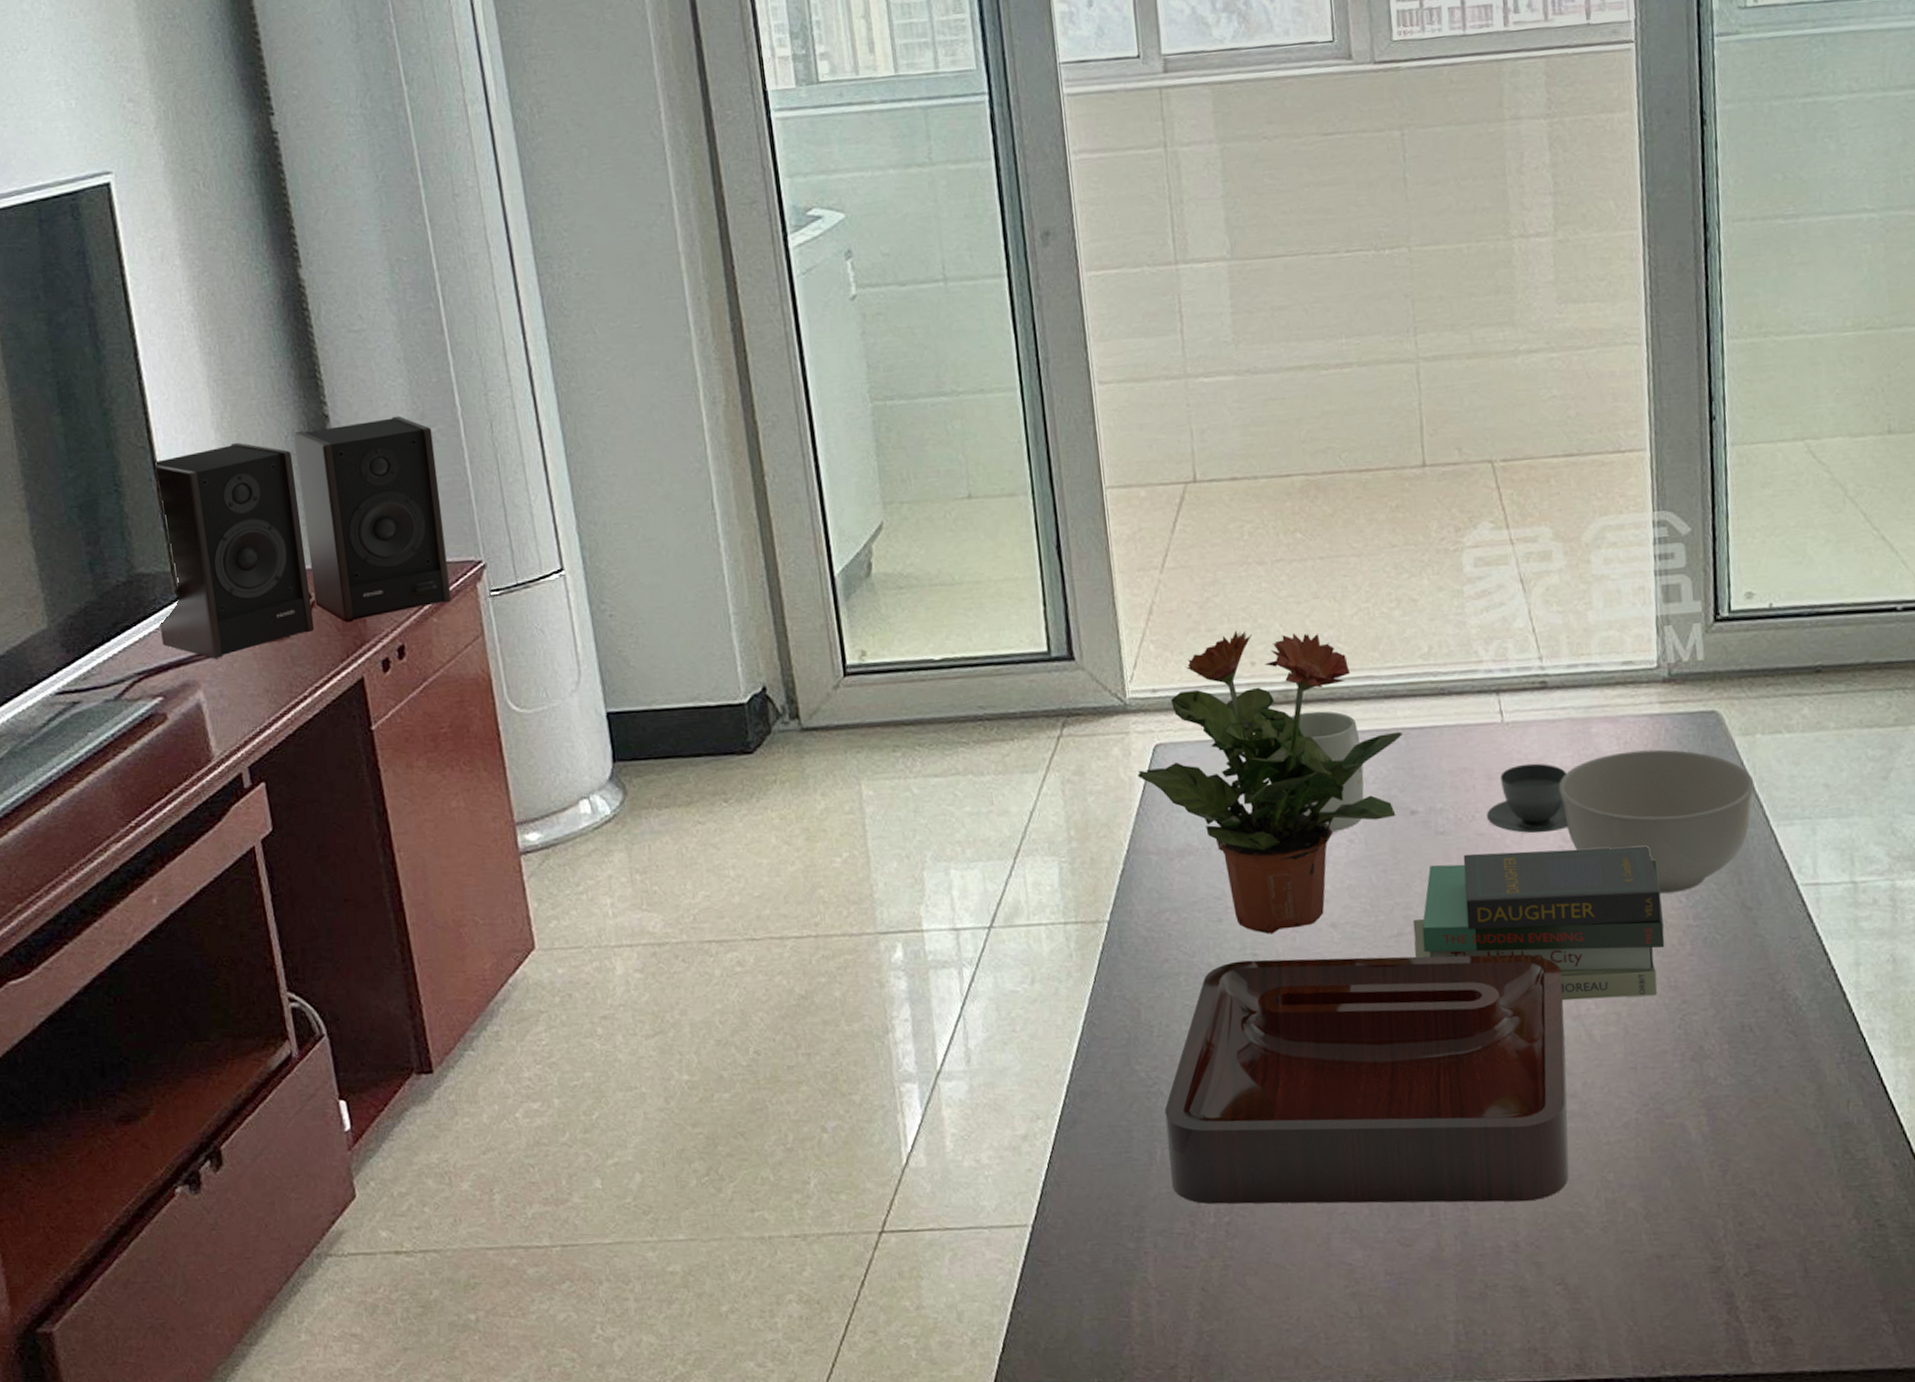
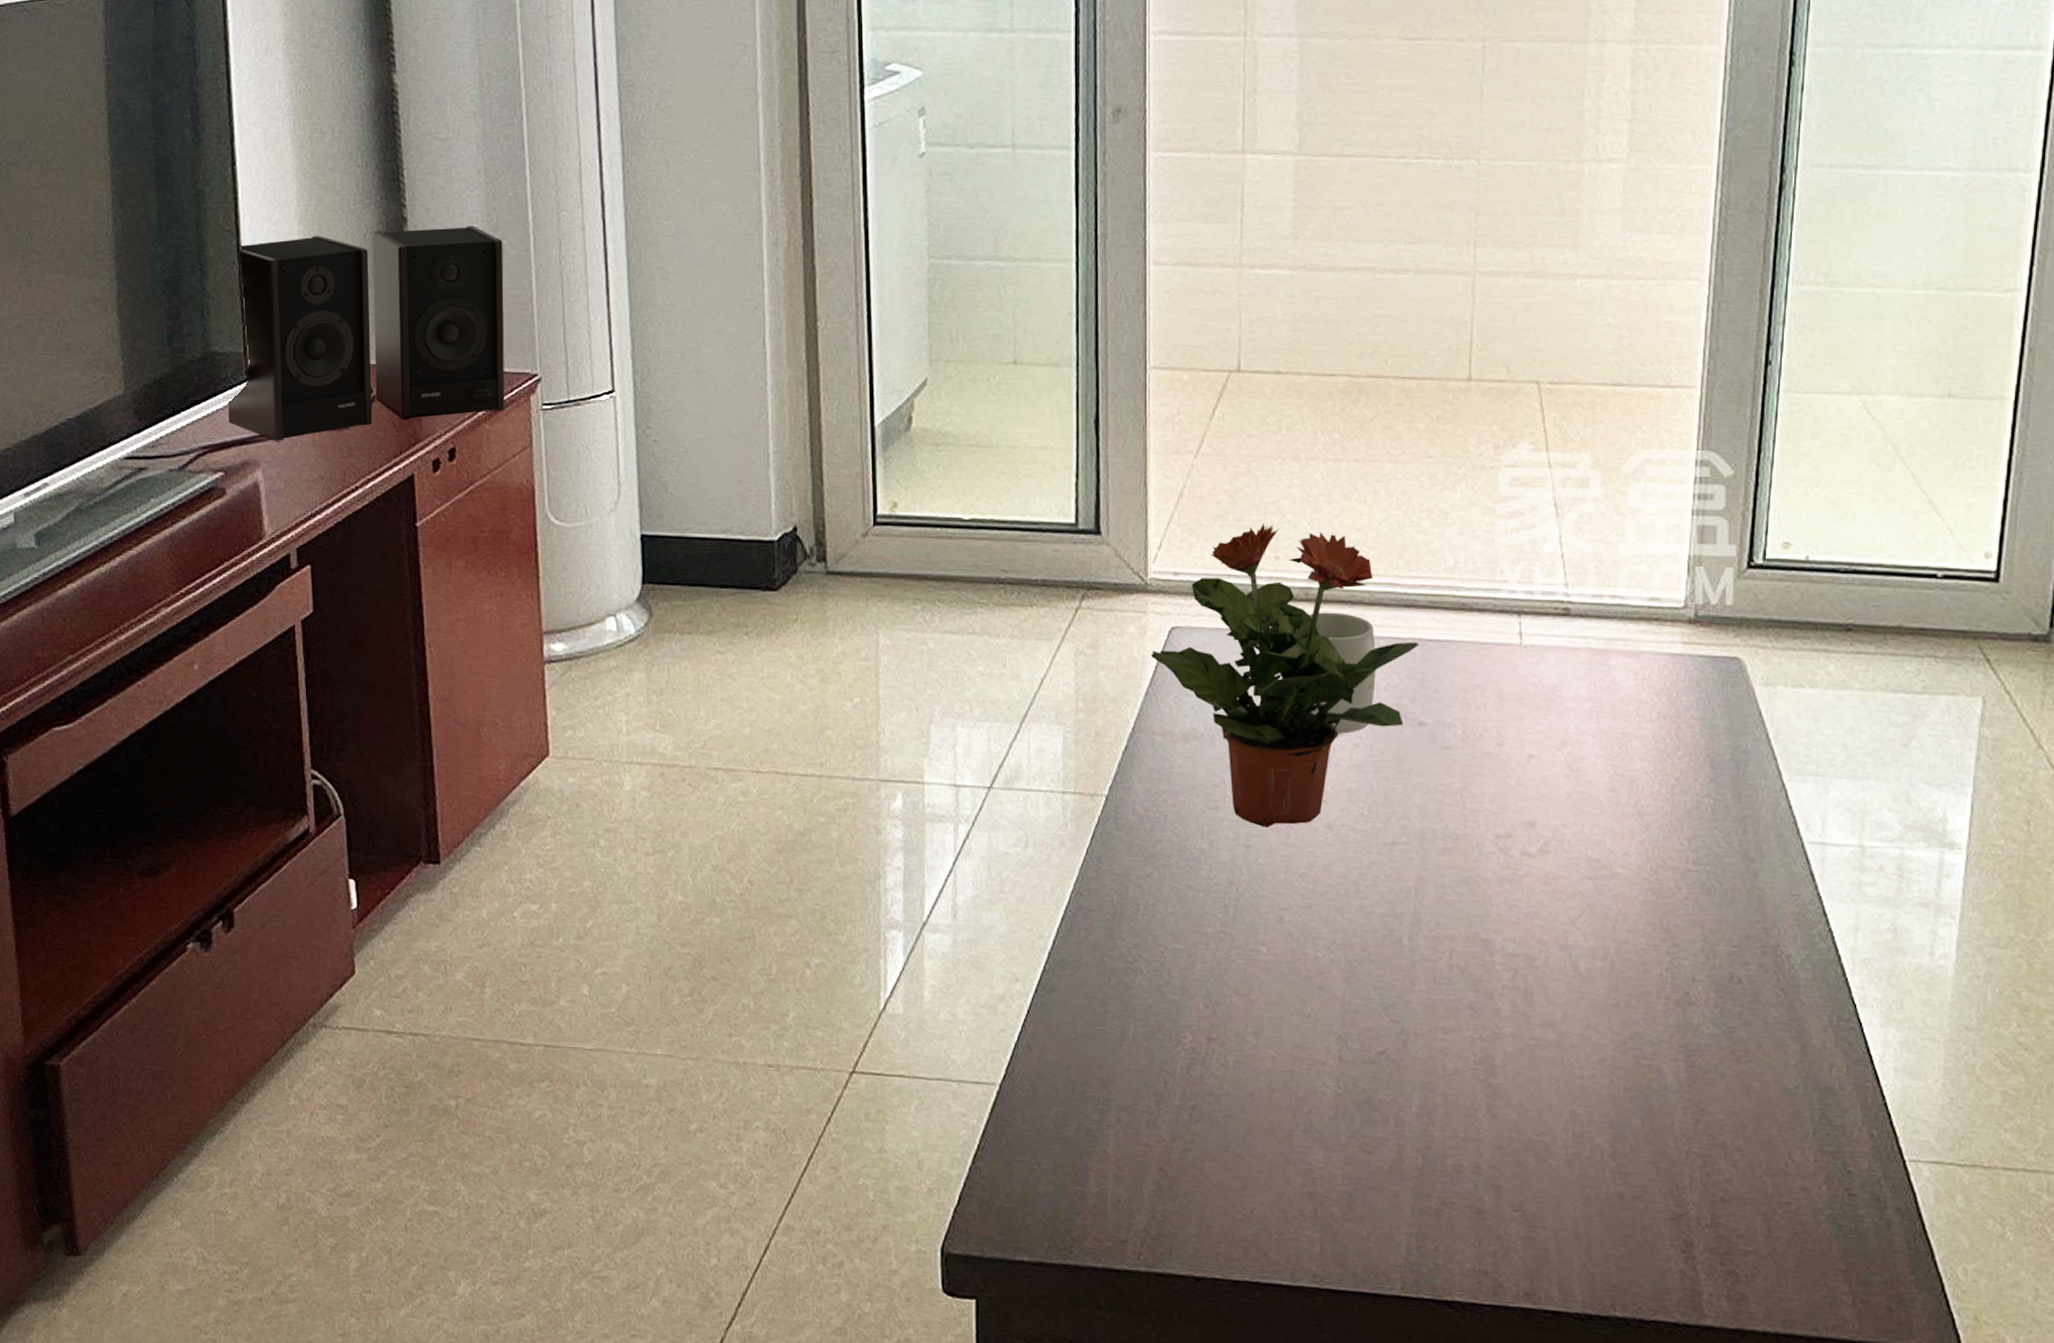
decorative tray: present [1164,954,1569,1205] -> none [1141,850,1553,1125]
books: present [1412,846,1665,1001] -> none [1408,771,1663,935]
teacup: present [1486,763,1569,834] -> none [1494,688,1580,760]
bowl: present [1559,749,1755,894] -> none [1571,688,1770,835]

